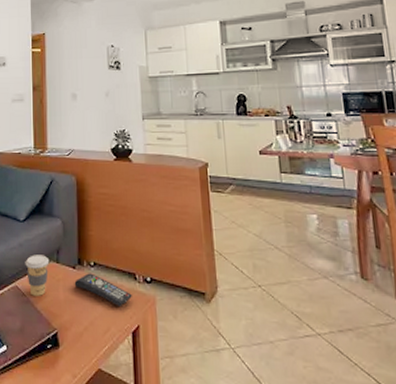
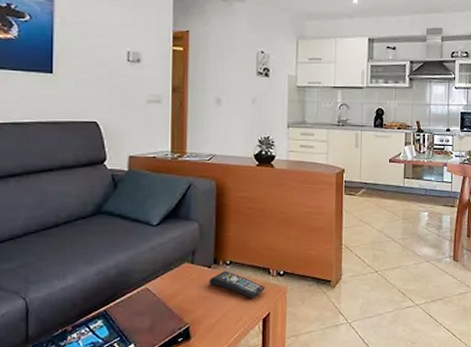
coffee cup: present [25,255,50,296] -> none [157,257,184,296]

